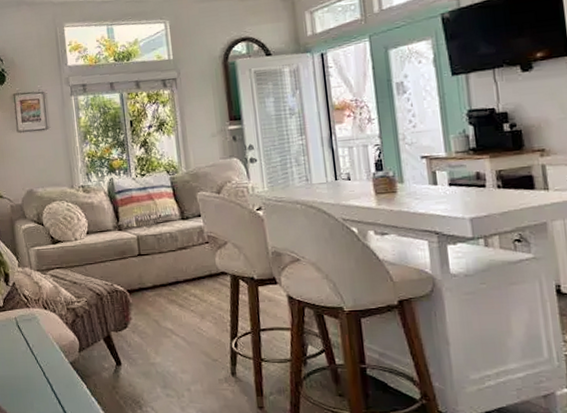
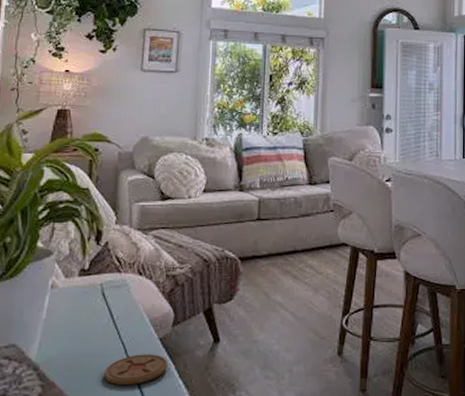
coaster: none [30,376,81,401] -> present [104,354,169,385]

